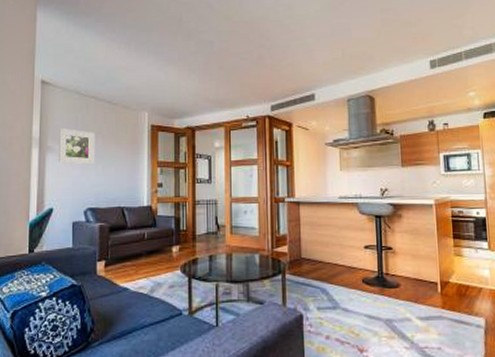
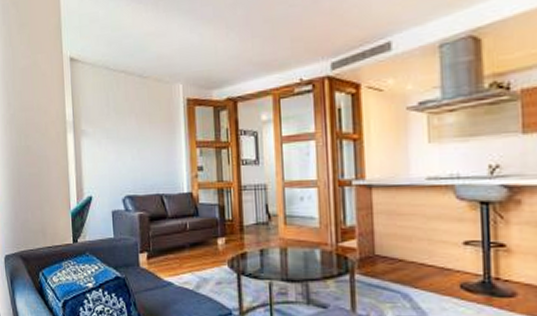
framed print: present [59,129,95,164] -> none [92,109,130,148]

